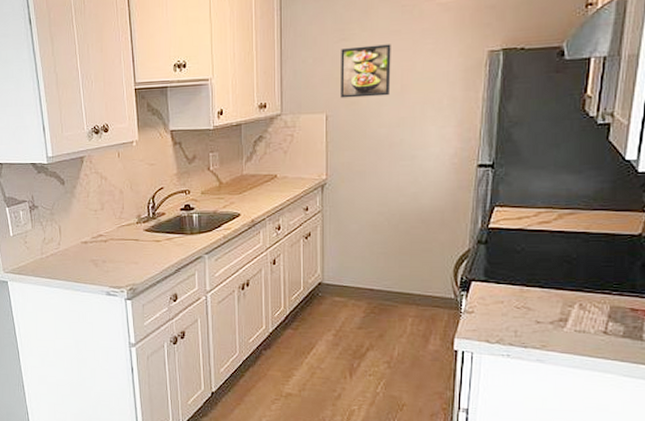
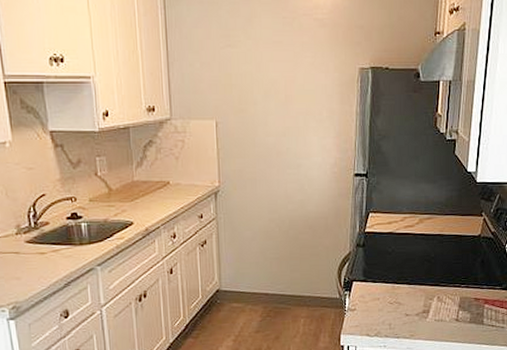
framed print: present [341,44,391,98] -> none [227,54,276,105]

